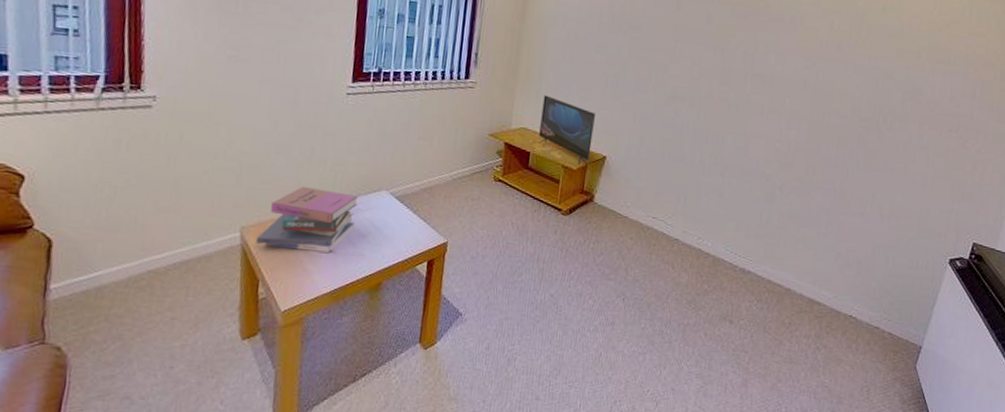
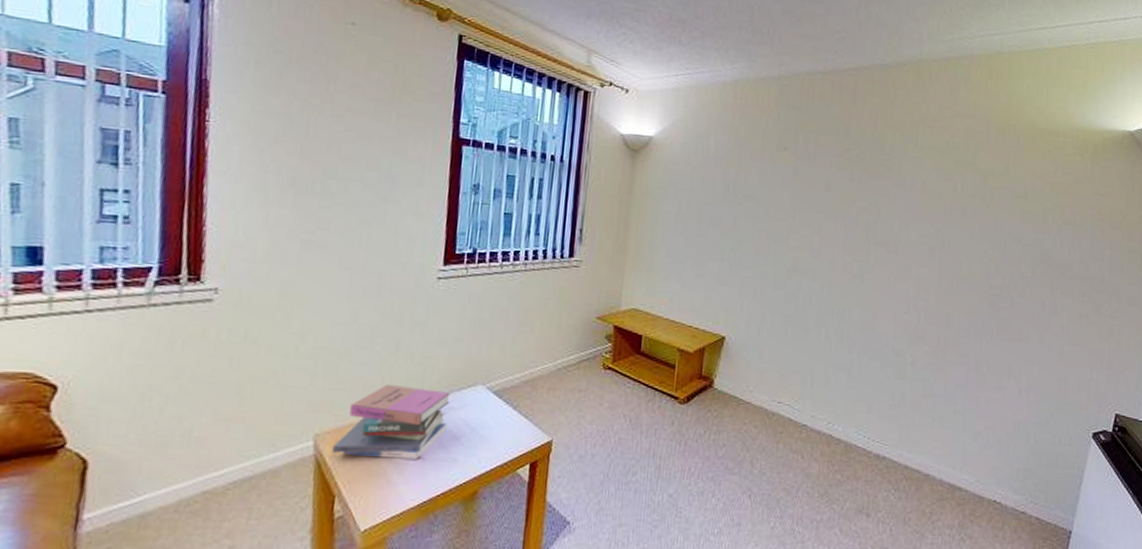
television: present [538,95,595,165] -> none [651,272,712,347]

